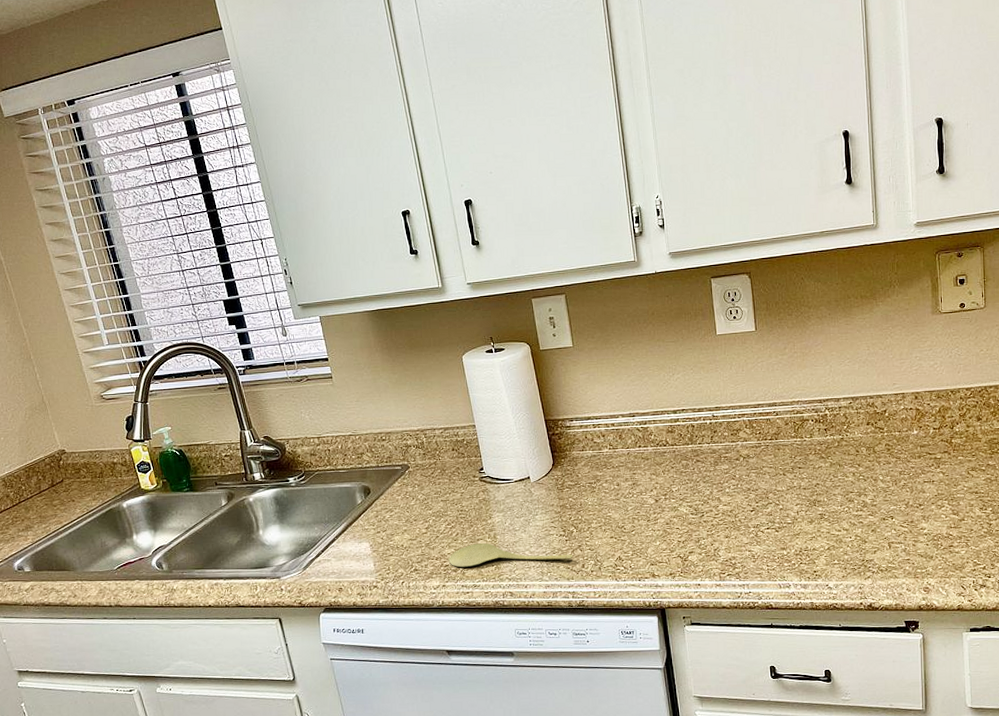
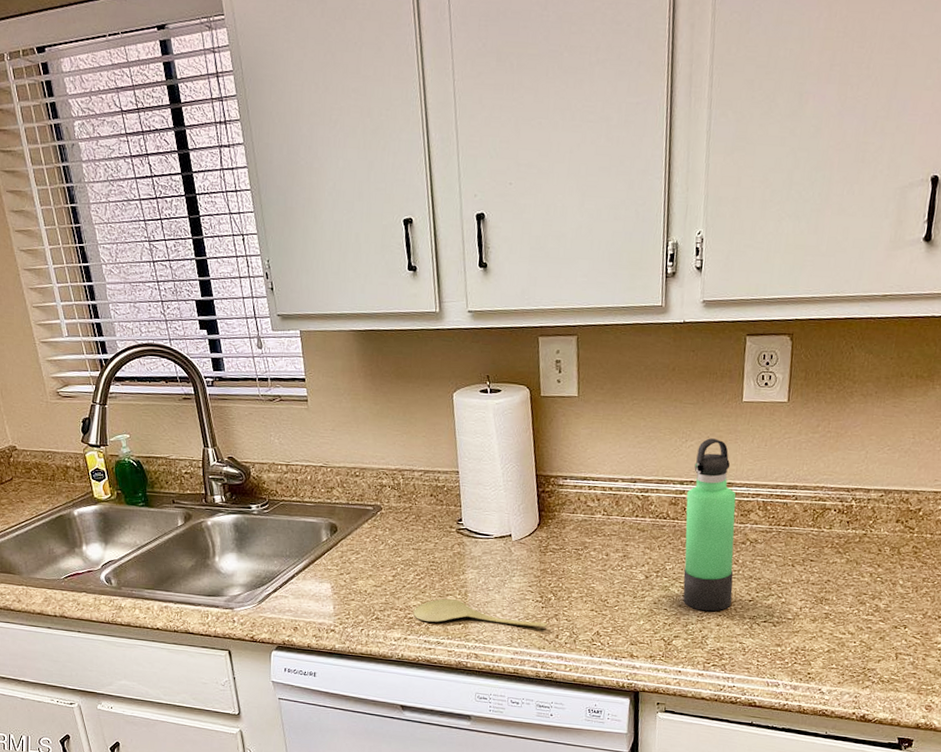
thermos bottle: none [681,370,736,526] -> present [683,438,736,612]

